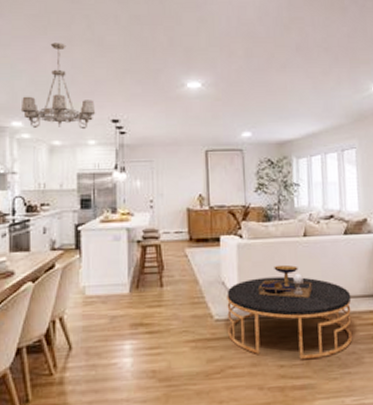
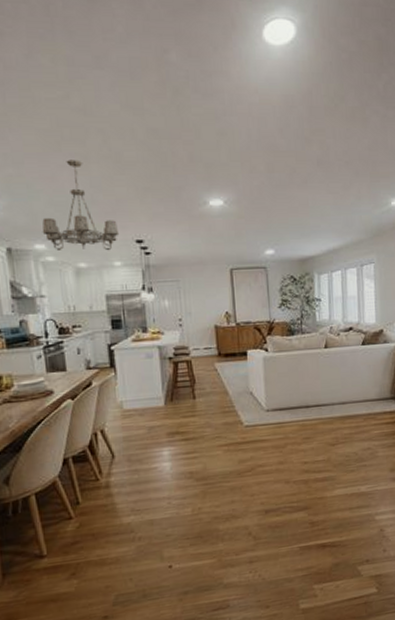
coffee table: present [227,264,353,360] -> none [255,374,368,457]

